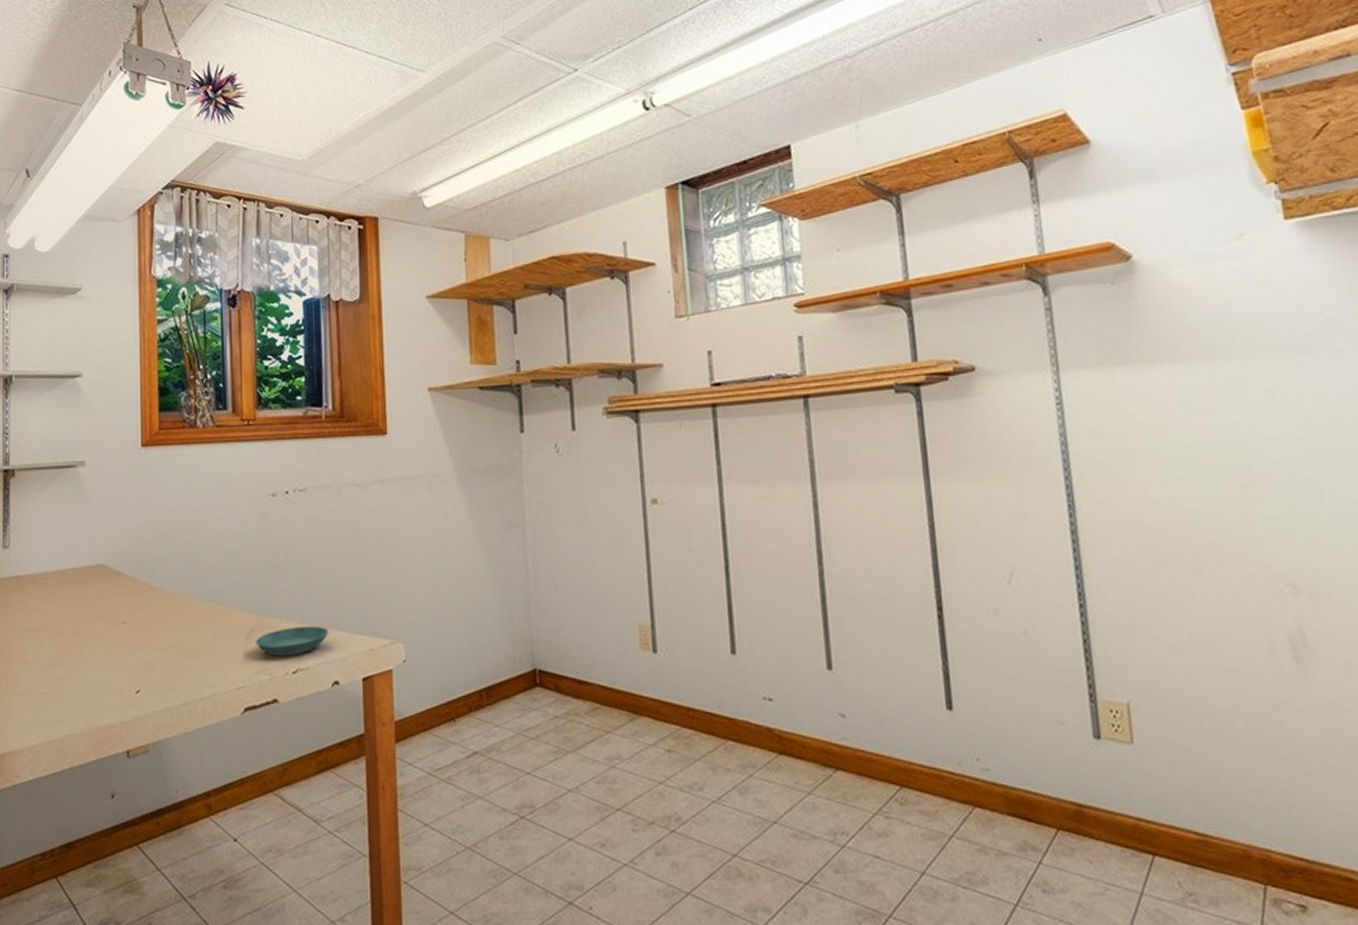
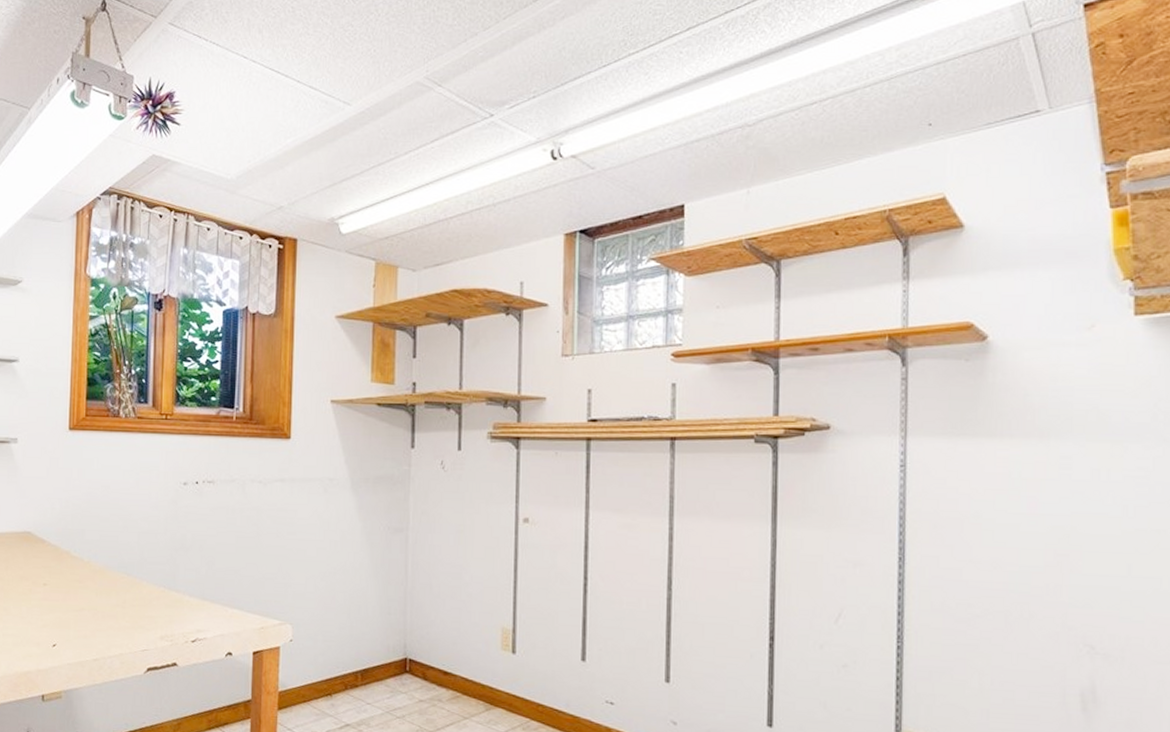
saucer: present [255,625,329,656] -> none [160,601,226,627]

